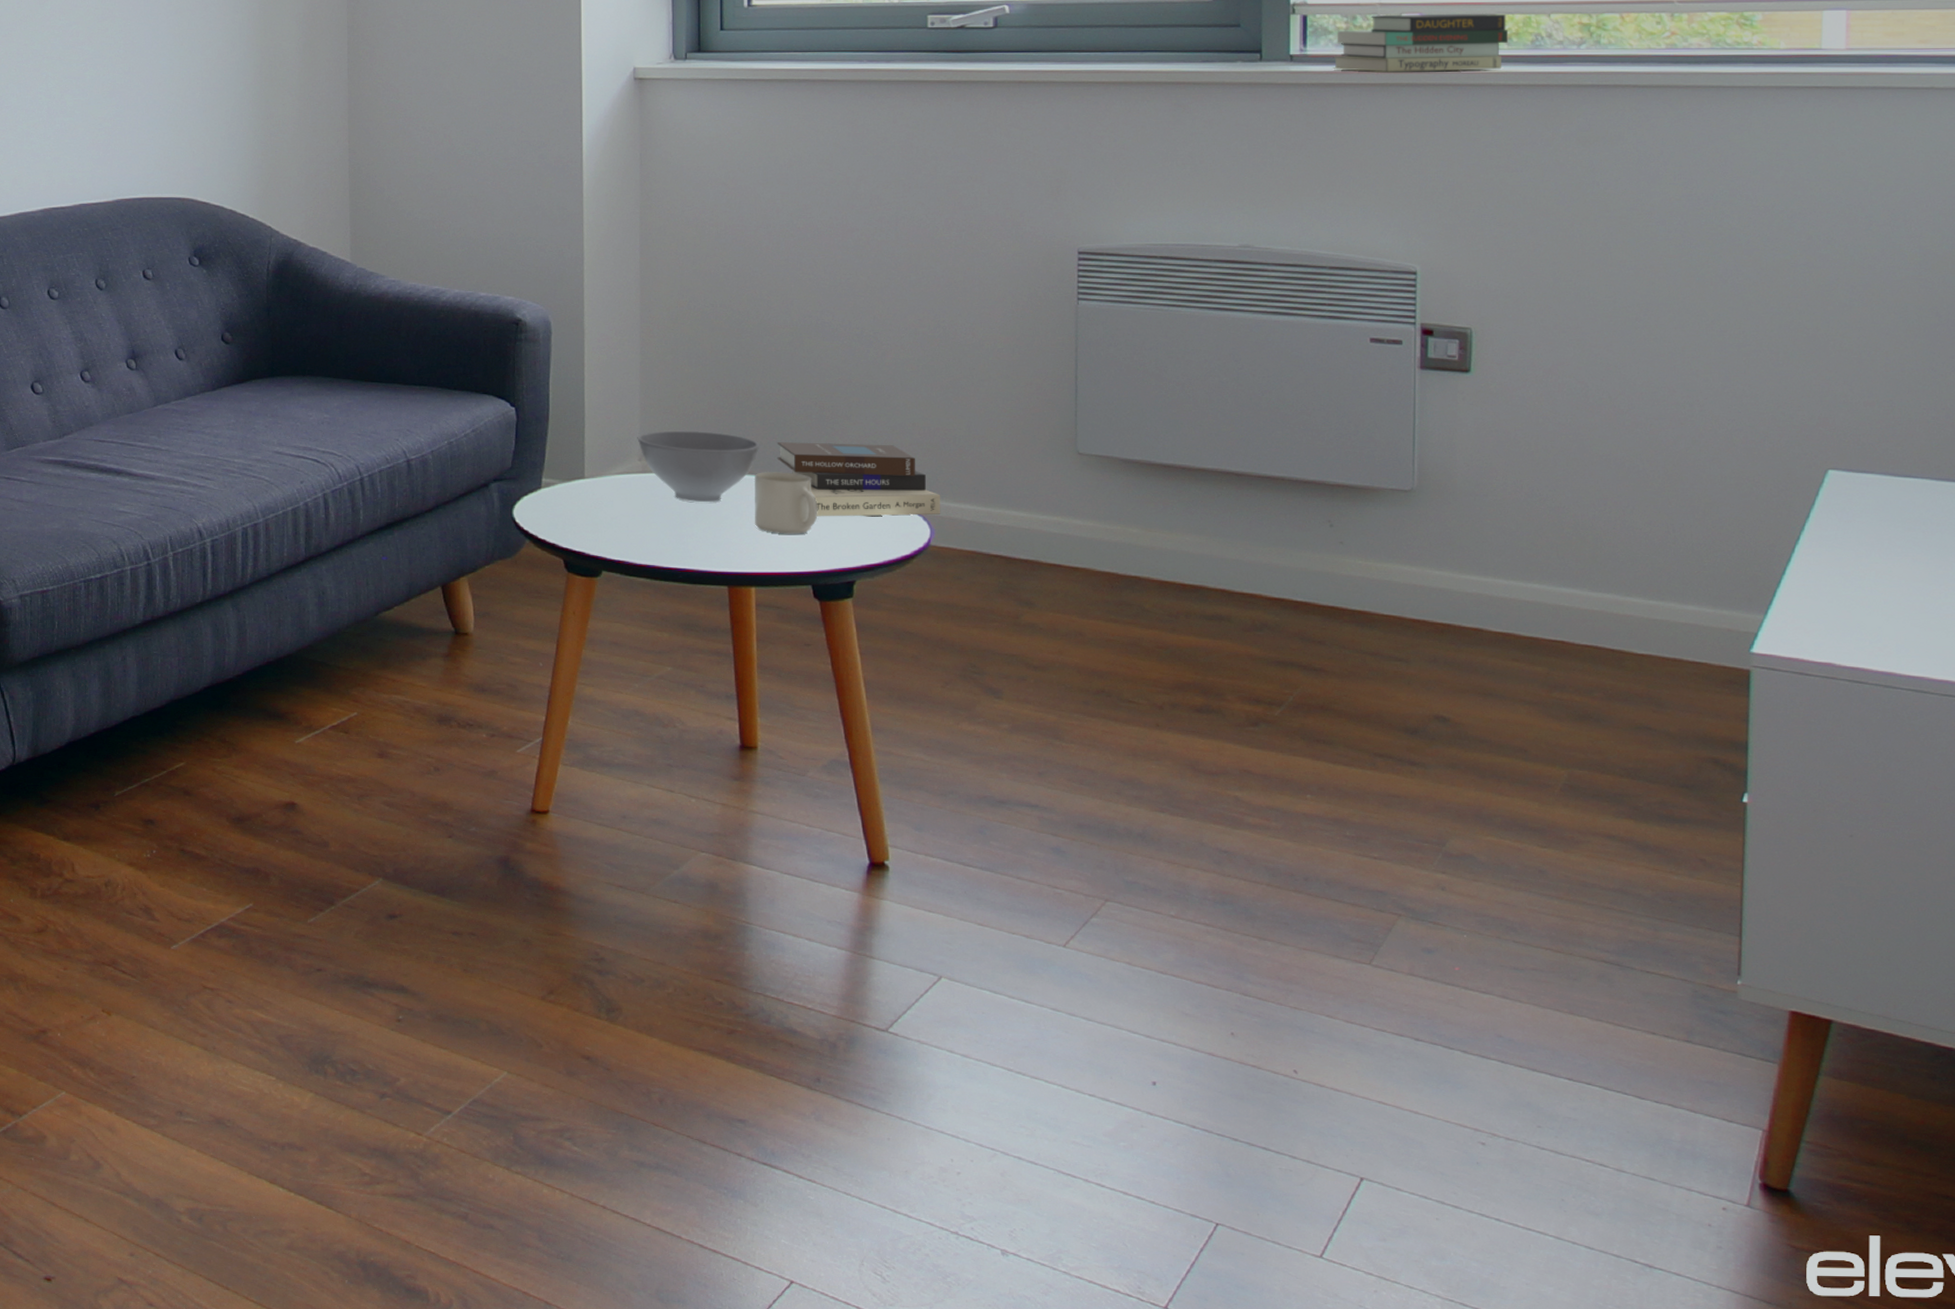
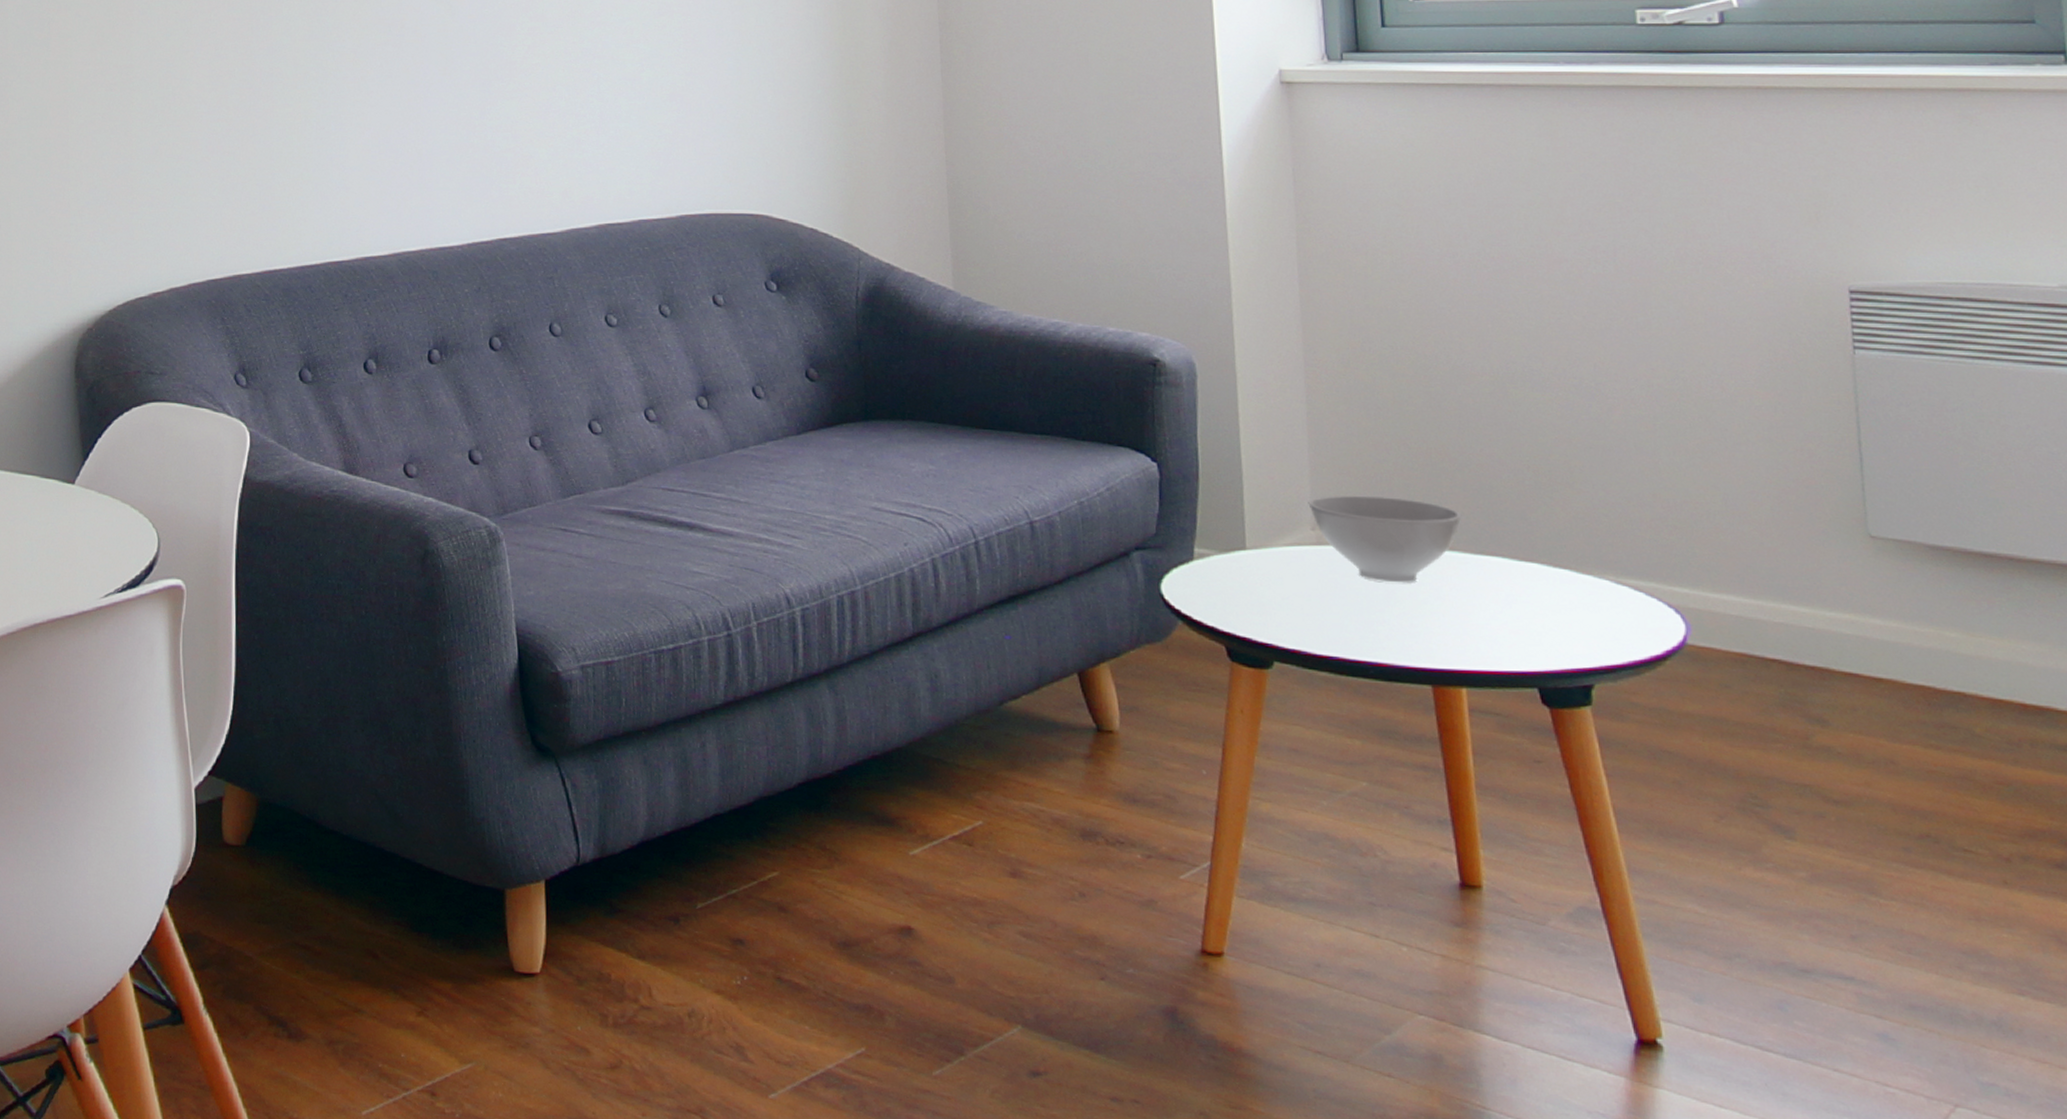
cup: present [755,472,818,534] -> none [1457,548,1540,625]
books: present [777,442,941,517] -> none [1482,513,1698,607]

